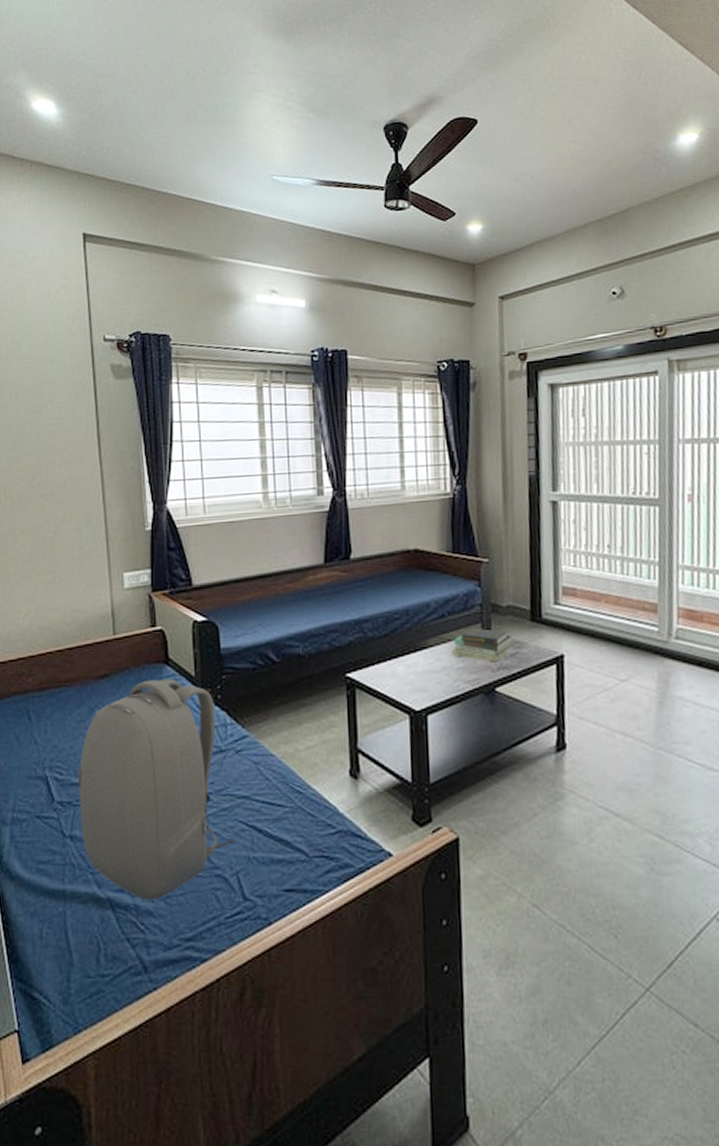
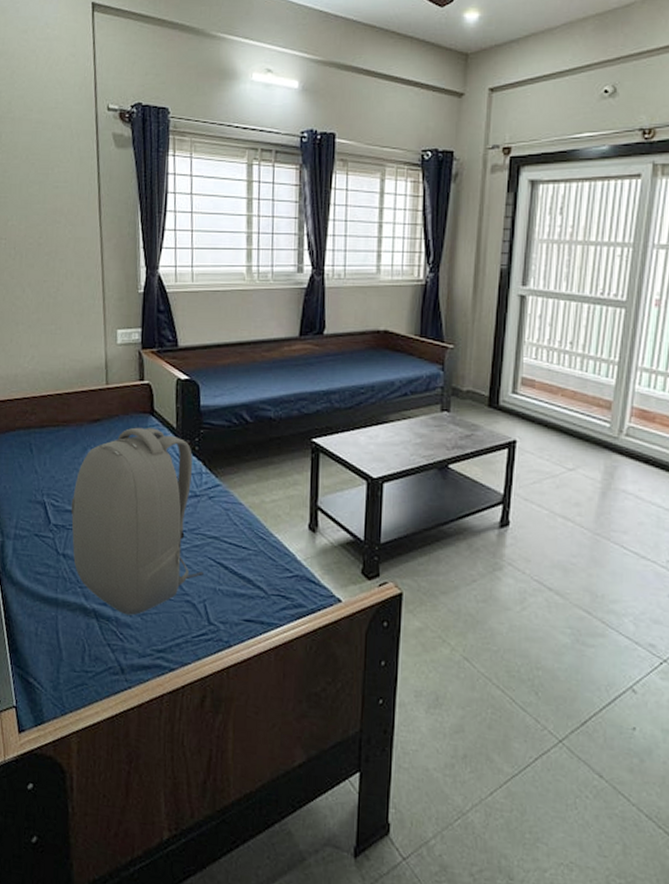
books: present [452,627,513,663] -> none [411,407,470,442]

